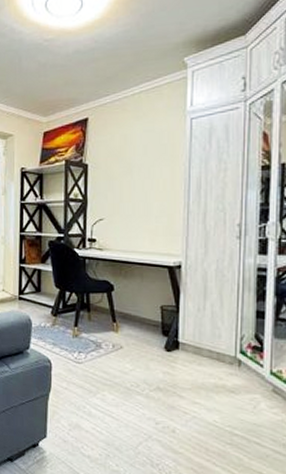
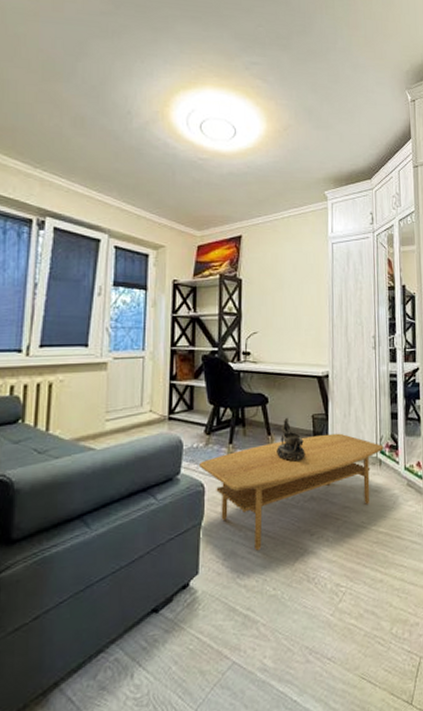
coffee table: none [47,327,245,428] -> present [200,433,384,551]
decorative bowl: none [122,306,152,351] -> present [277,417,305,461]

